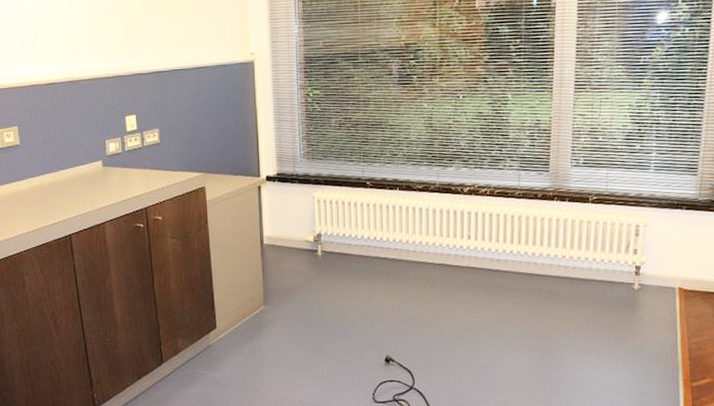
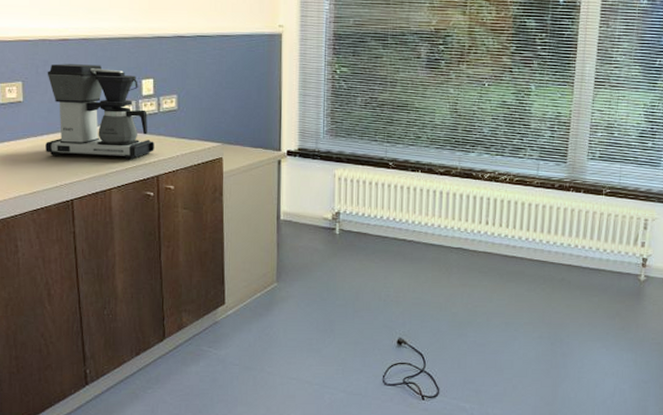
coffee maker: none [39,105,141,194] -> present [45,64,154,160]

